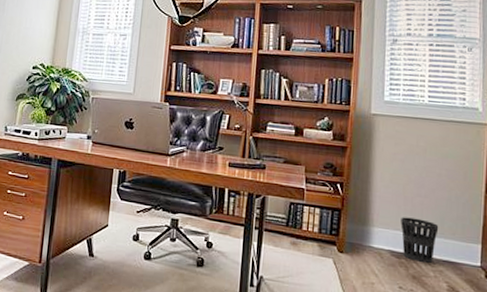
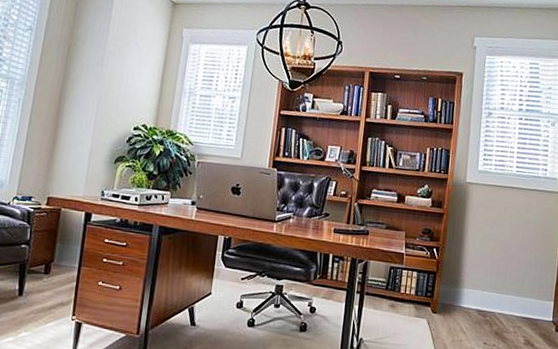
wastebasket: present [400,217,439,264] -> none [487,278,520,321]

